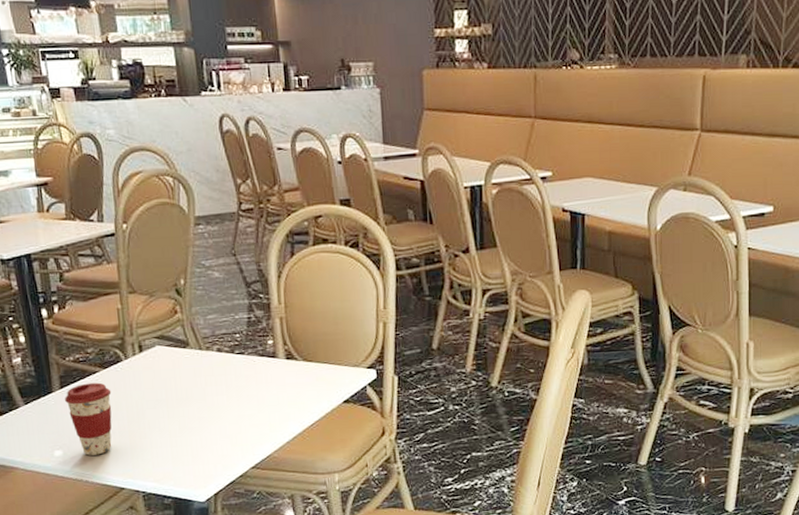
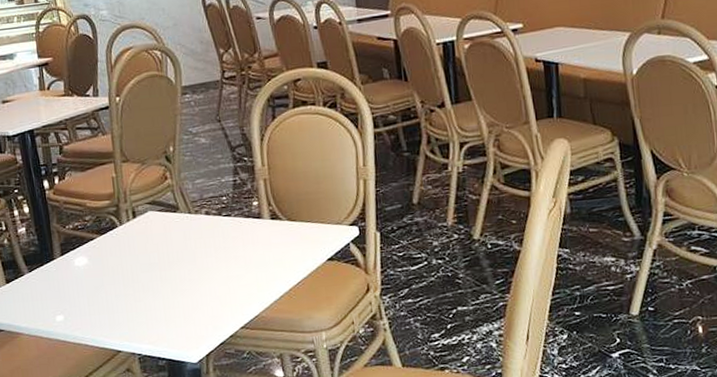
coffee cup: present [65,382,112,456] -> none [65,248,109,320]

